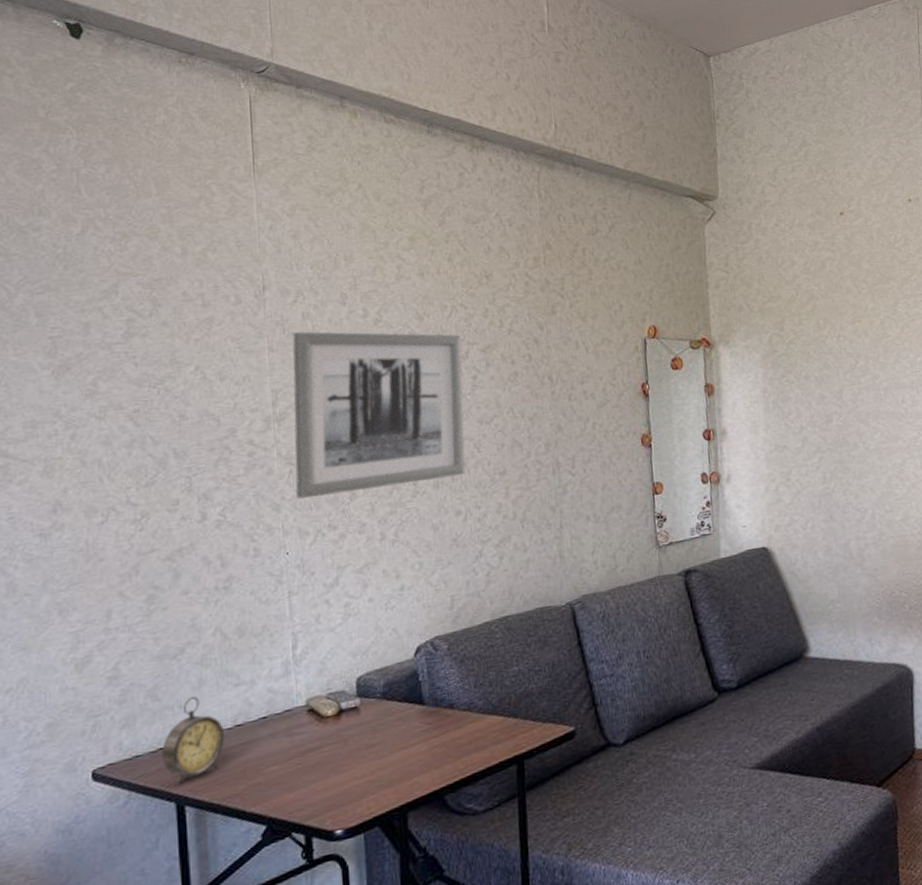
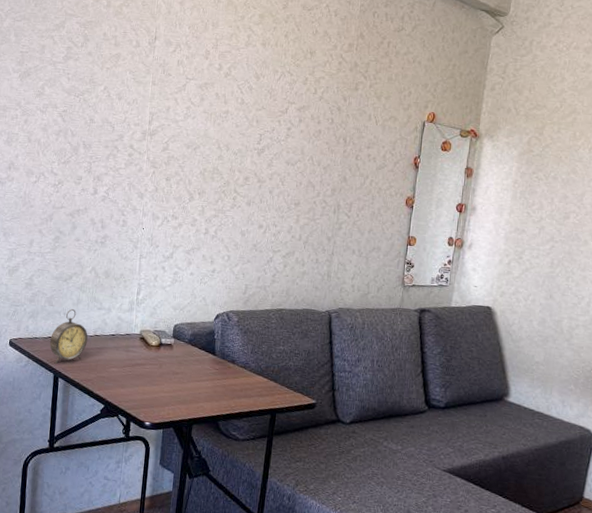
wall art: present [292,331,466,499] -> none [155,74,284,200]

